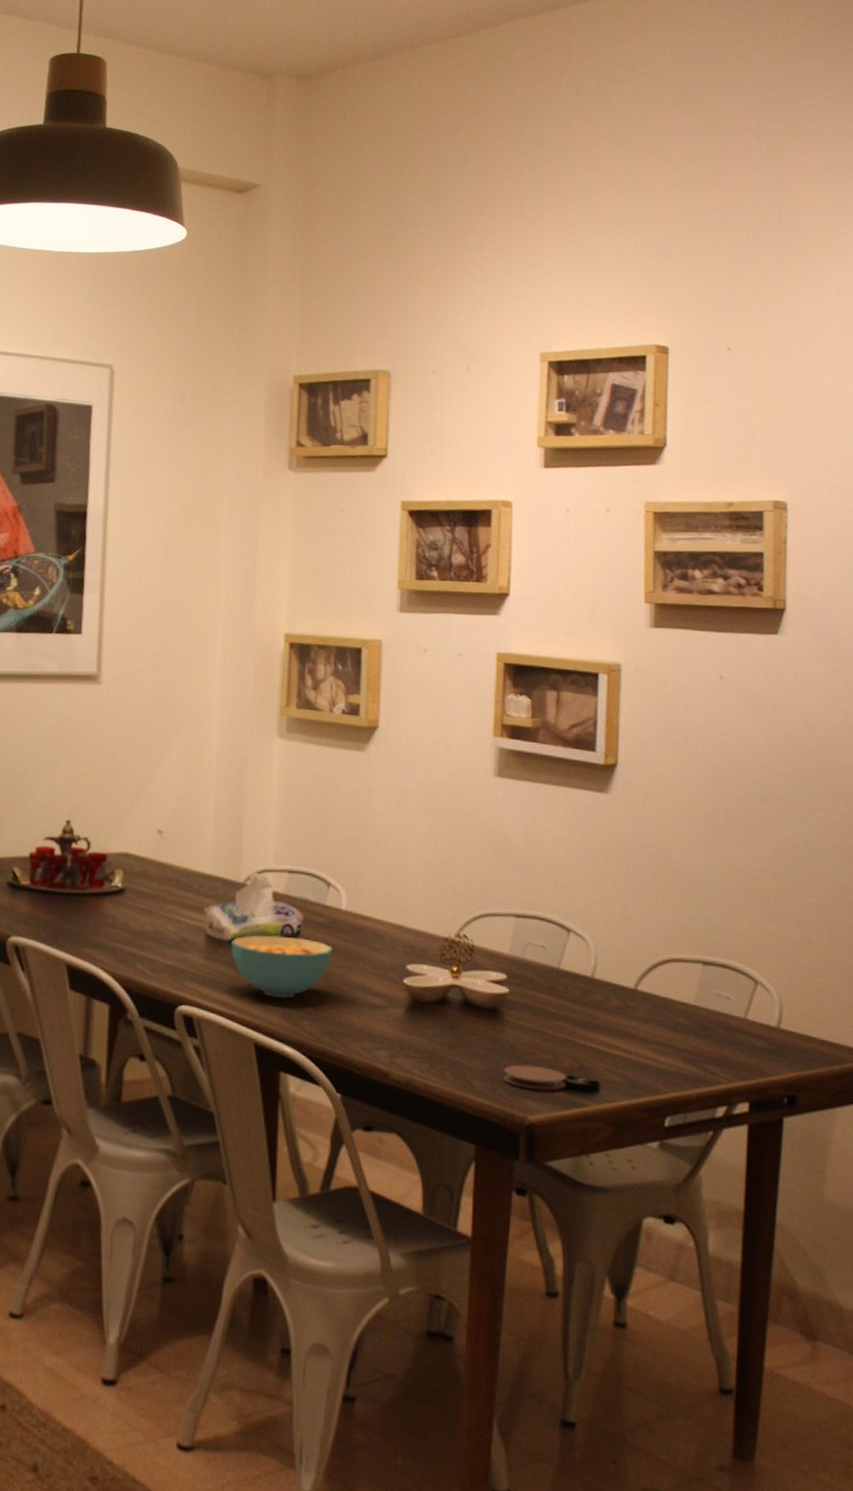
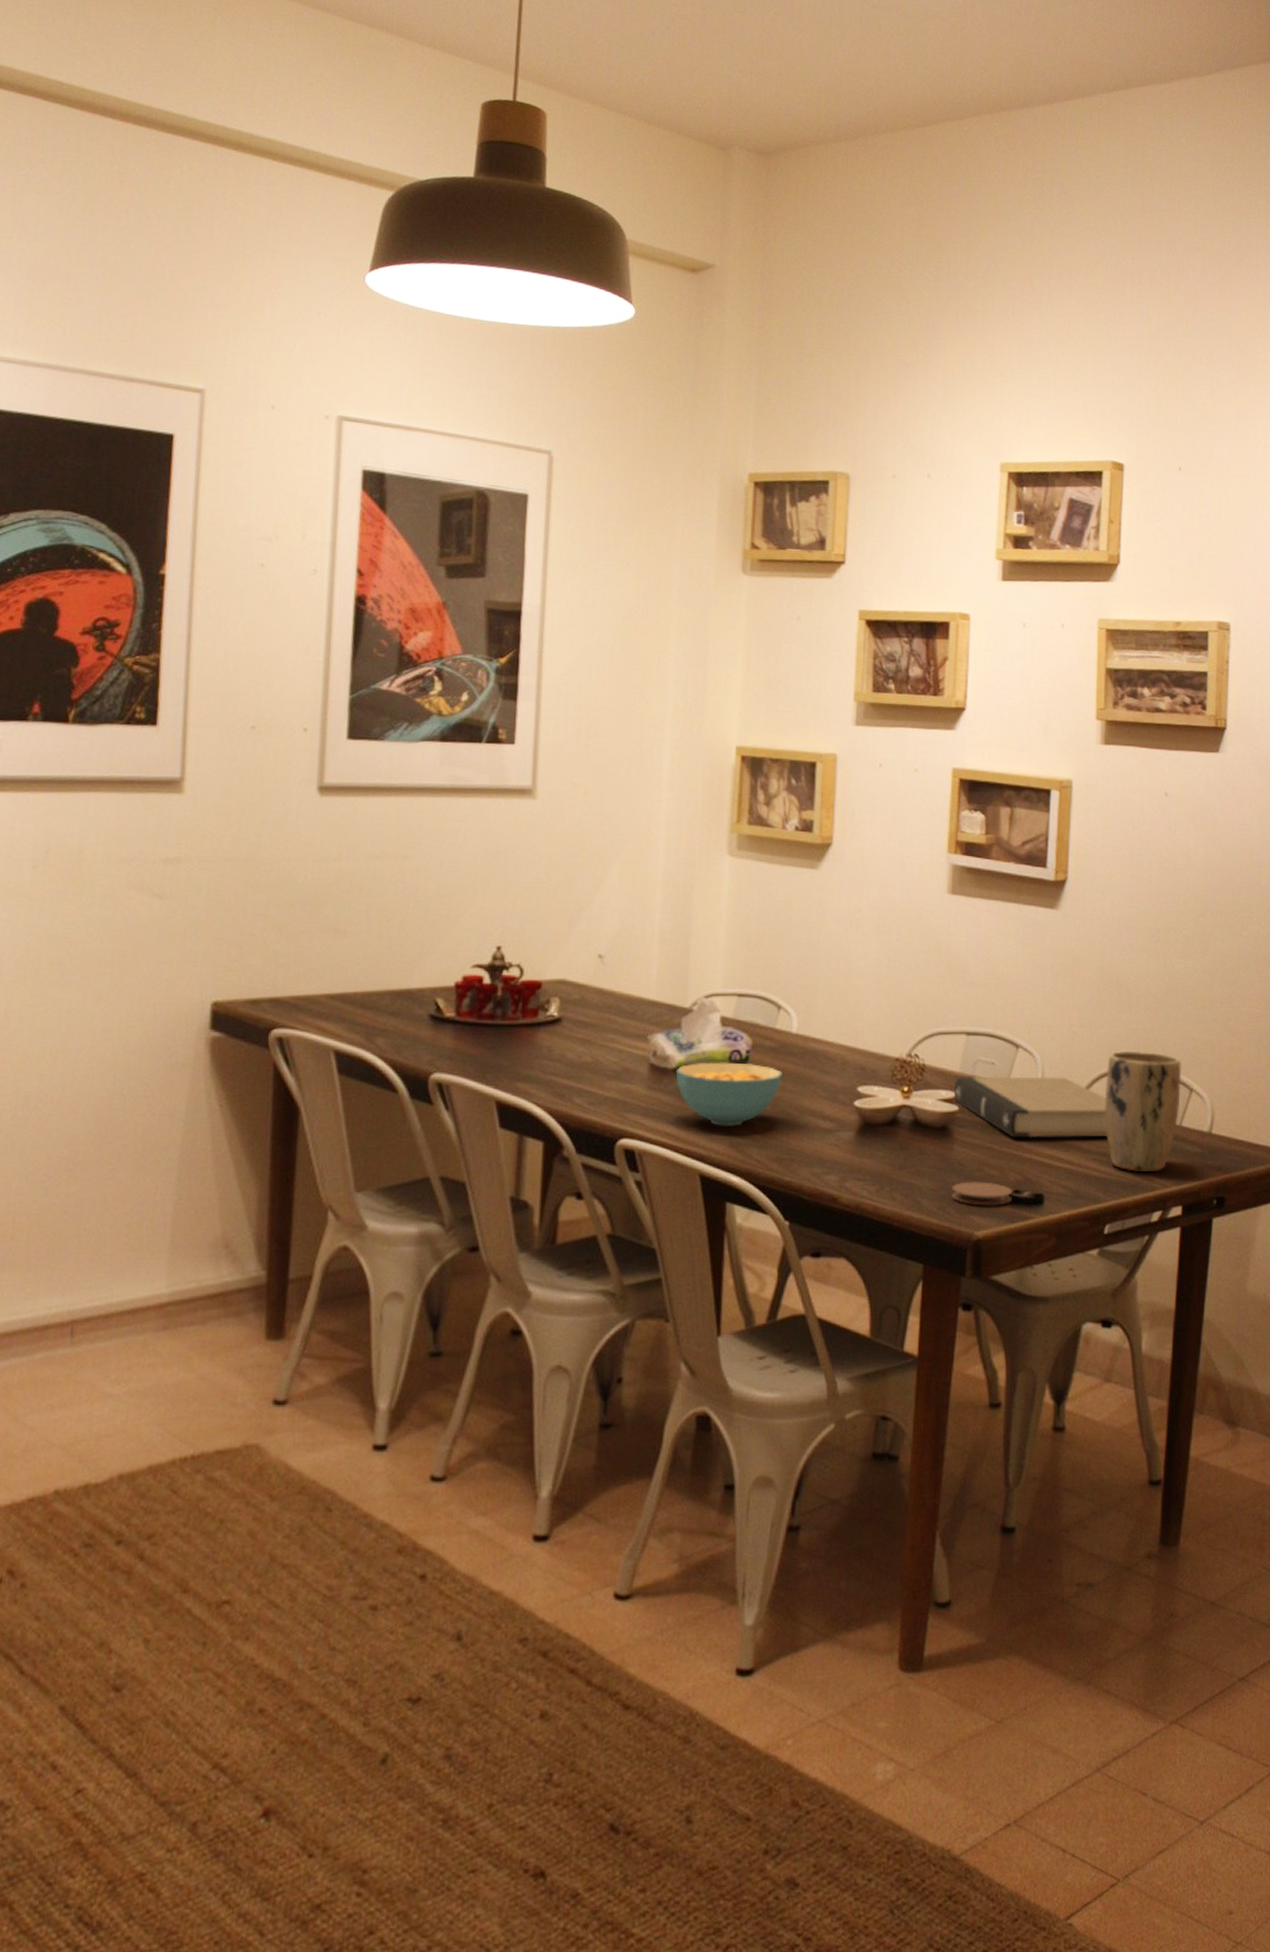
book: none [503,958,666,1026] -> present [953,1076,1107,1138]
plant pot: none [662,939,746,1065] -> present [1104,1051,1182,1171]

